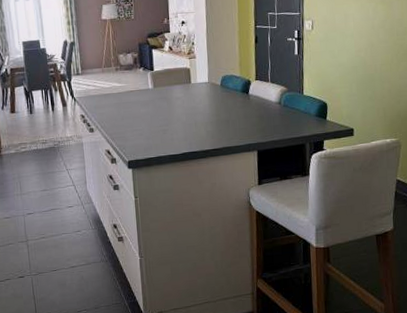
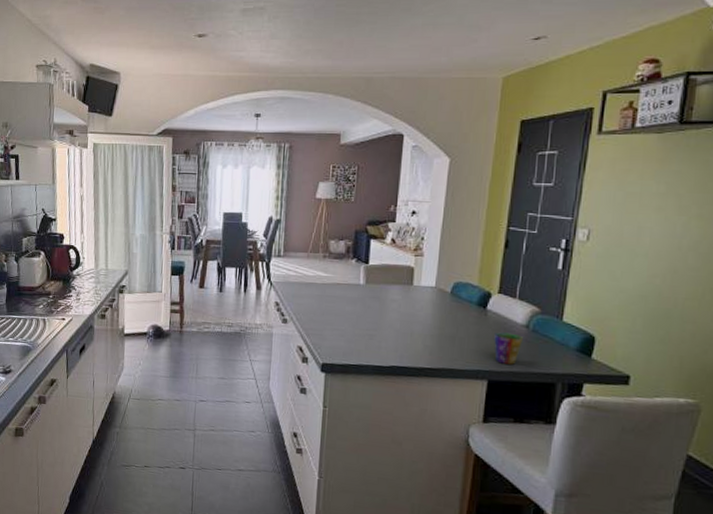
cup: none [257,110,278,136] -> present [494,332,523,365]

